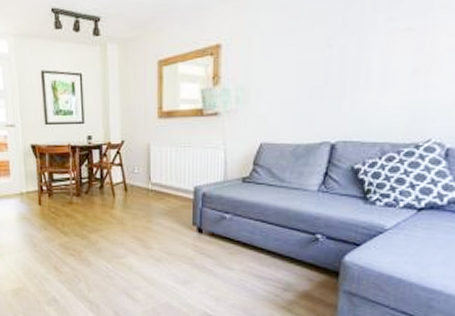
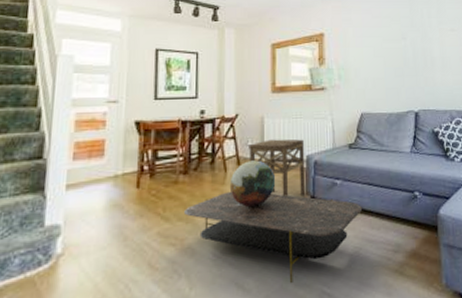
coffee table: none [80,215,253,301] -> present [184,191,363,283]
decorative globe: none [118,188,162,232] -> present [229,160,276,208]
side table: none [135,168,193,225] -> present [249,139,306,196]

